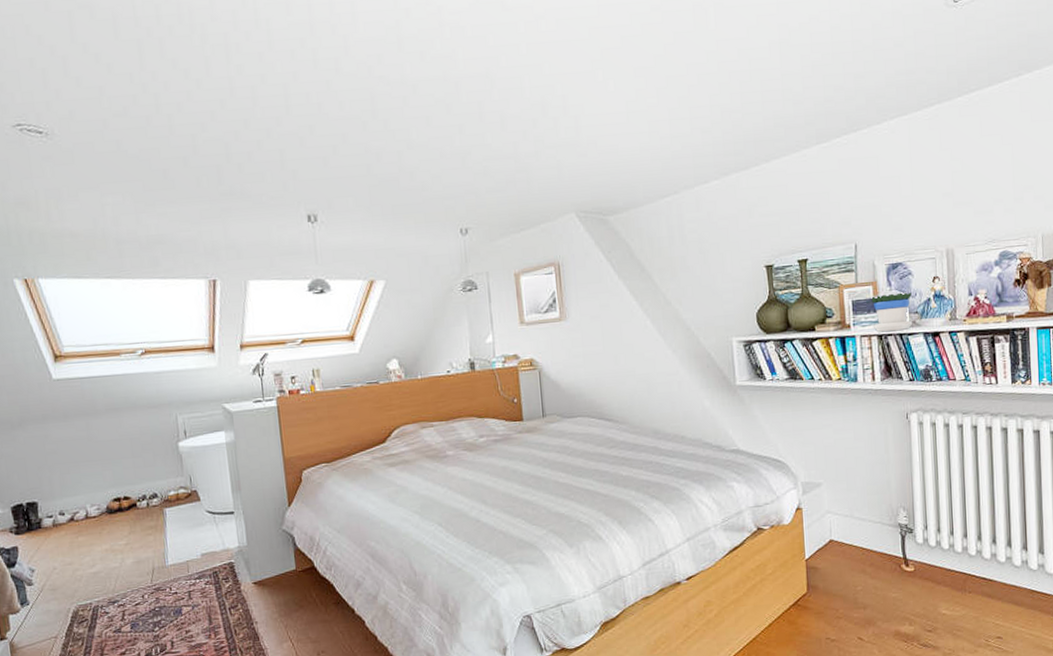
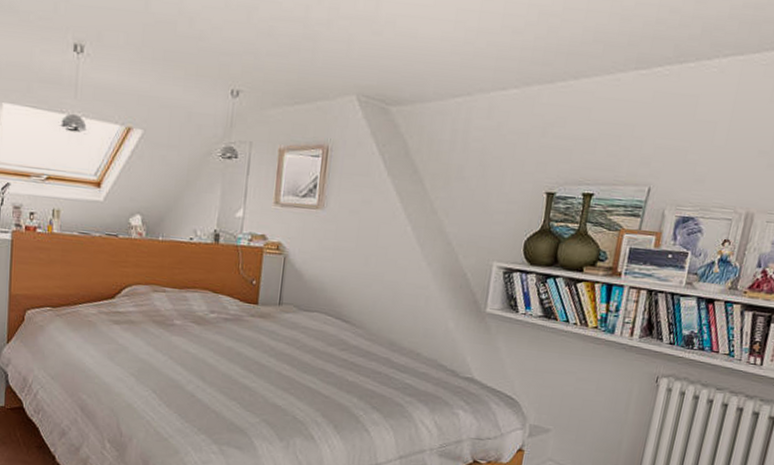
flowerpot: present [871,292,913,333] -> none [646,247,696,291]

